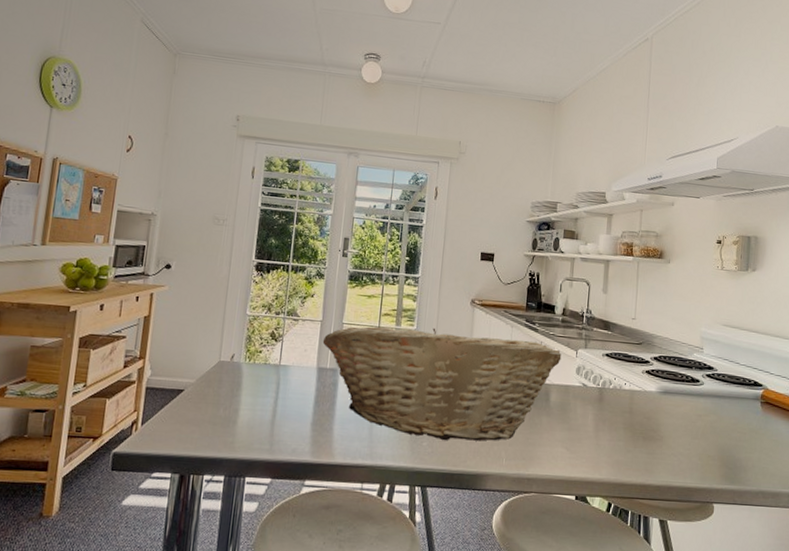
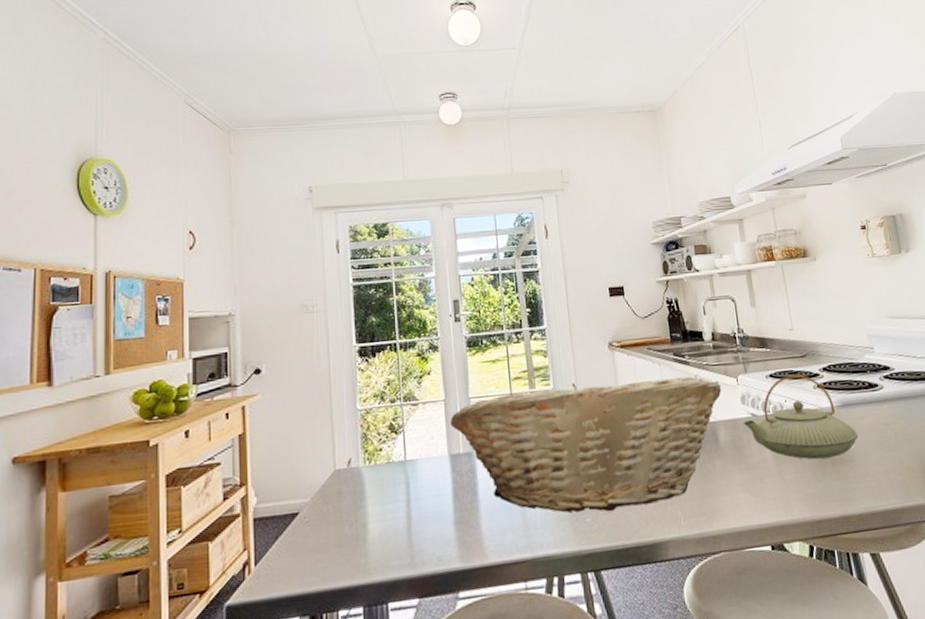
teapot: none [574,358,672,434] -> present [743,375,858,460]

